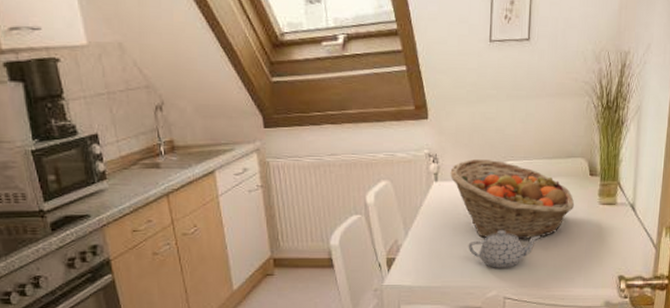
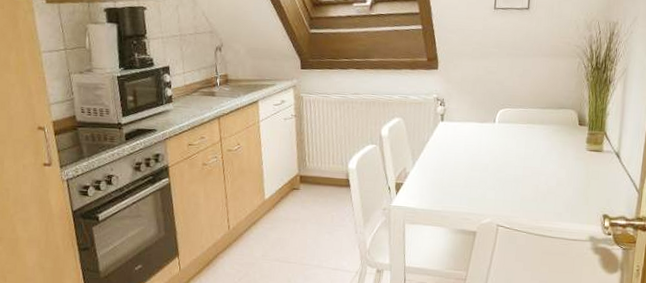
fruit basket: present [450,158,575,240] -> none [454,104,564,176]
teapot: present [468,230,540,268] -> none [467,166,532,200]

